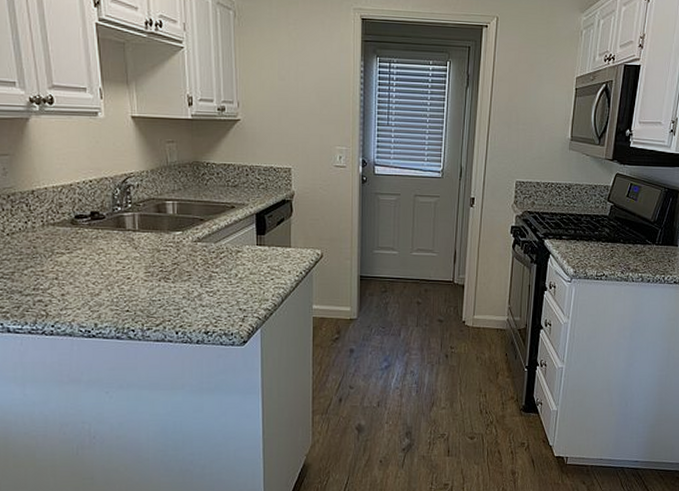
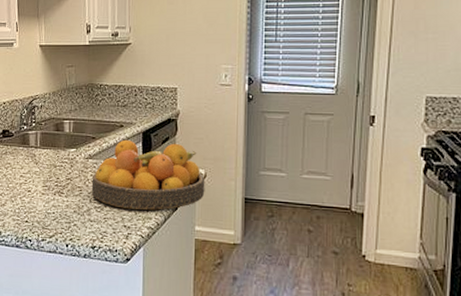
fruit bowl: none [202,221,322,292] -> present [91,139,205,210]

